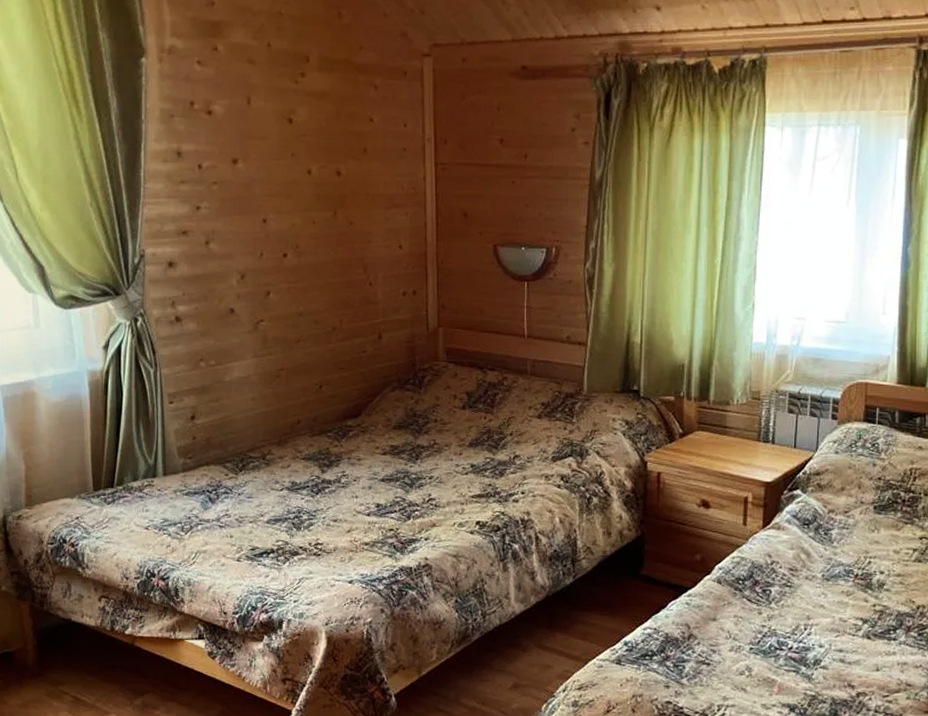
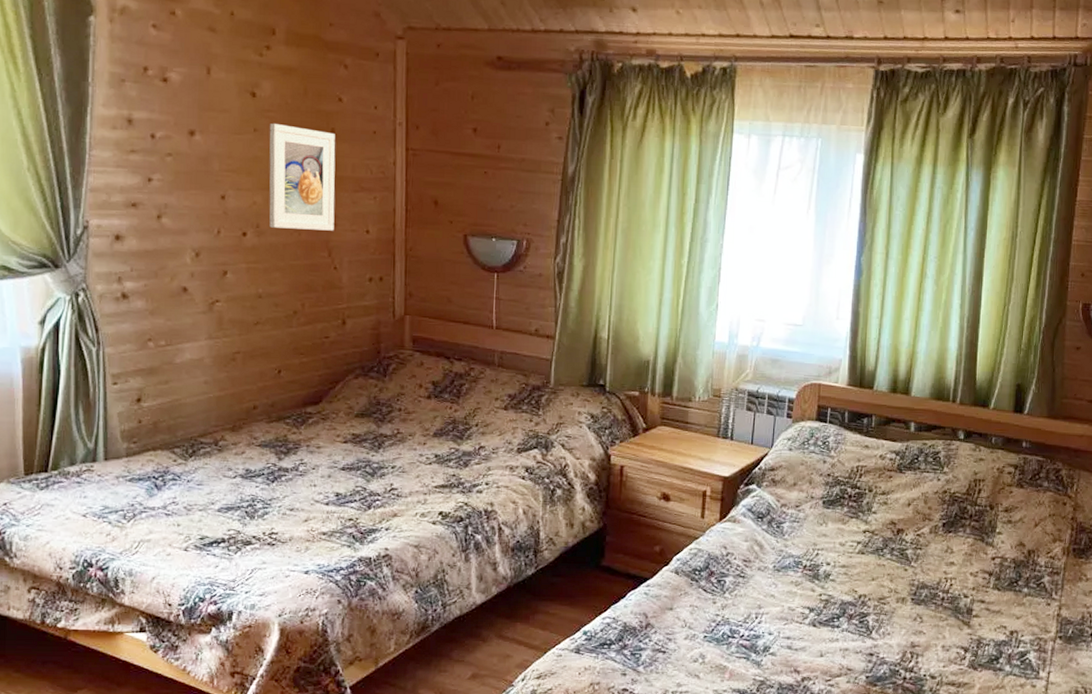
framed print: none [305,147,369,248] -> present [269,124,336,231]

